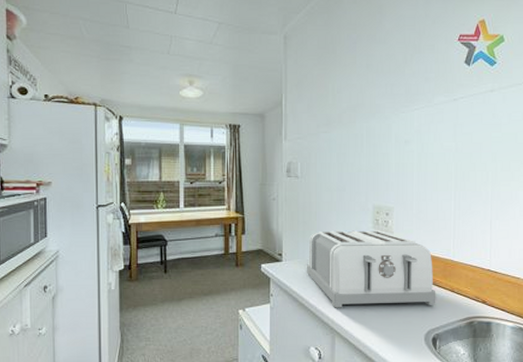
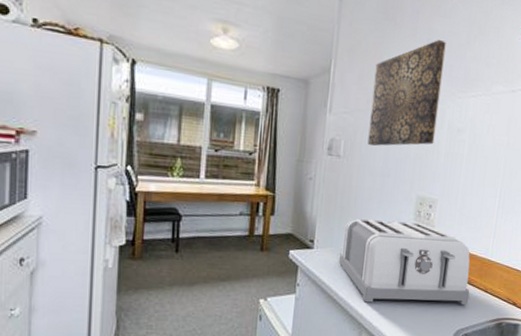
wall art: none [322,64,384,164] -> present [367,40,446,146]

